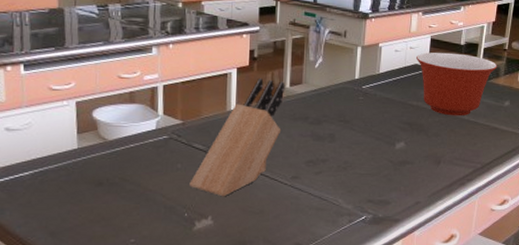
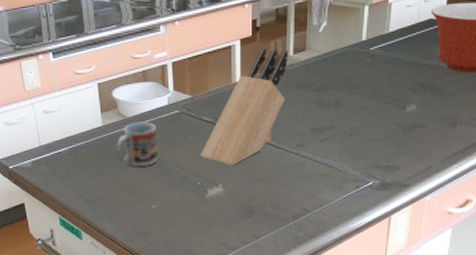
cup: none [92,146,142,196] -> present [116,122,158,167]

